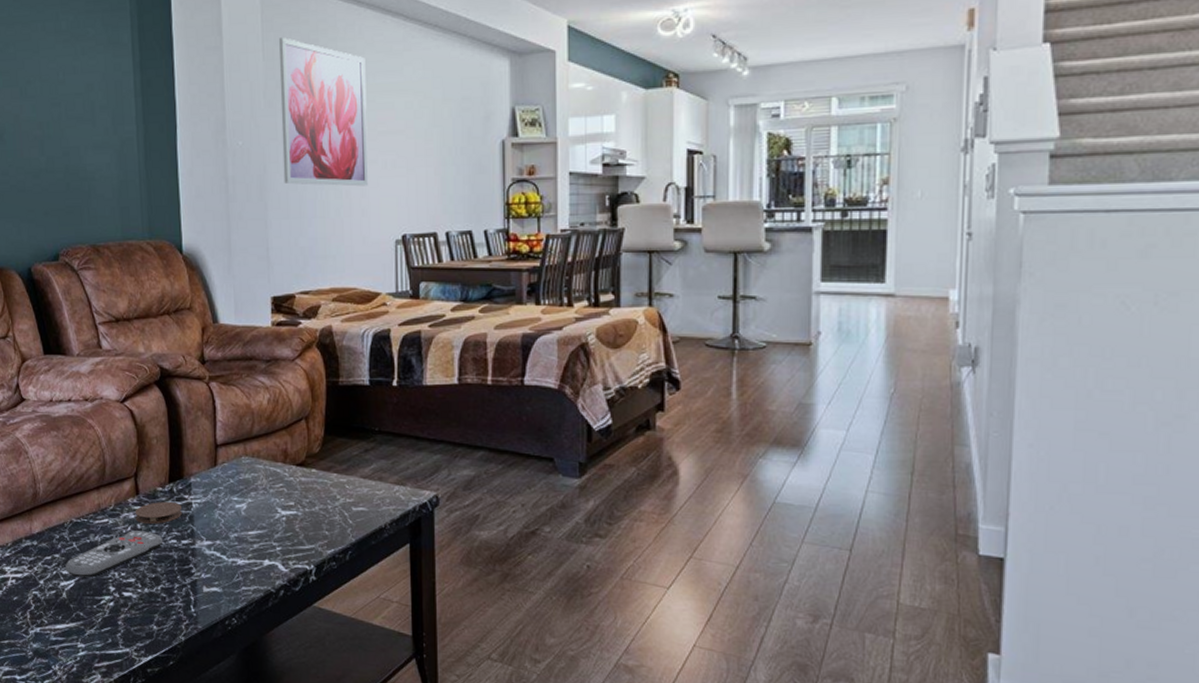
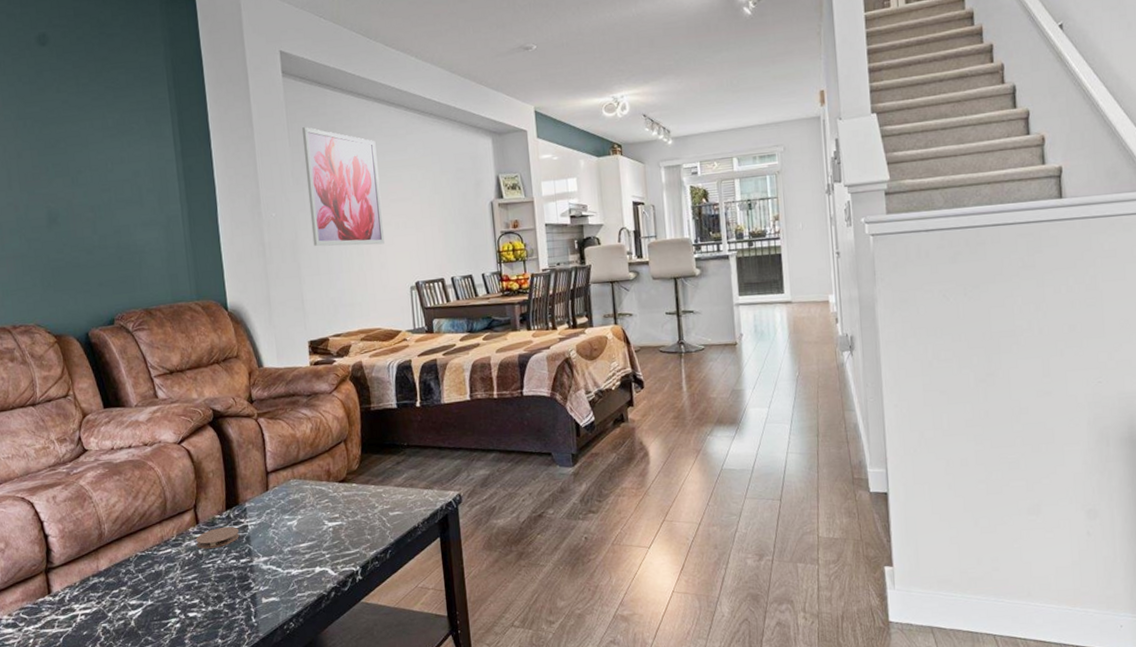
remote control: present [65,530,163,578] -> none [132,555,224,605]

